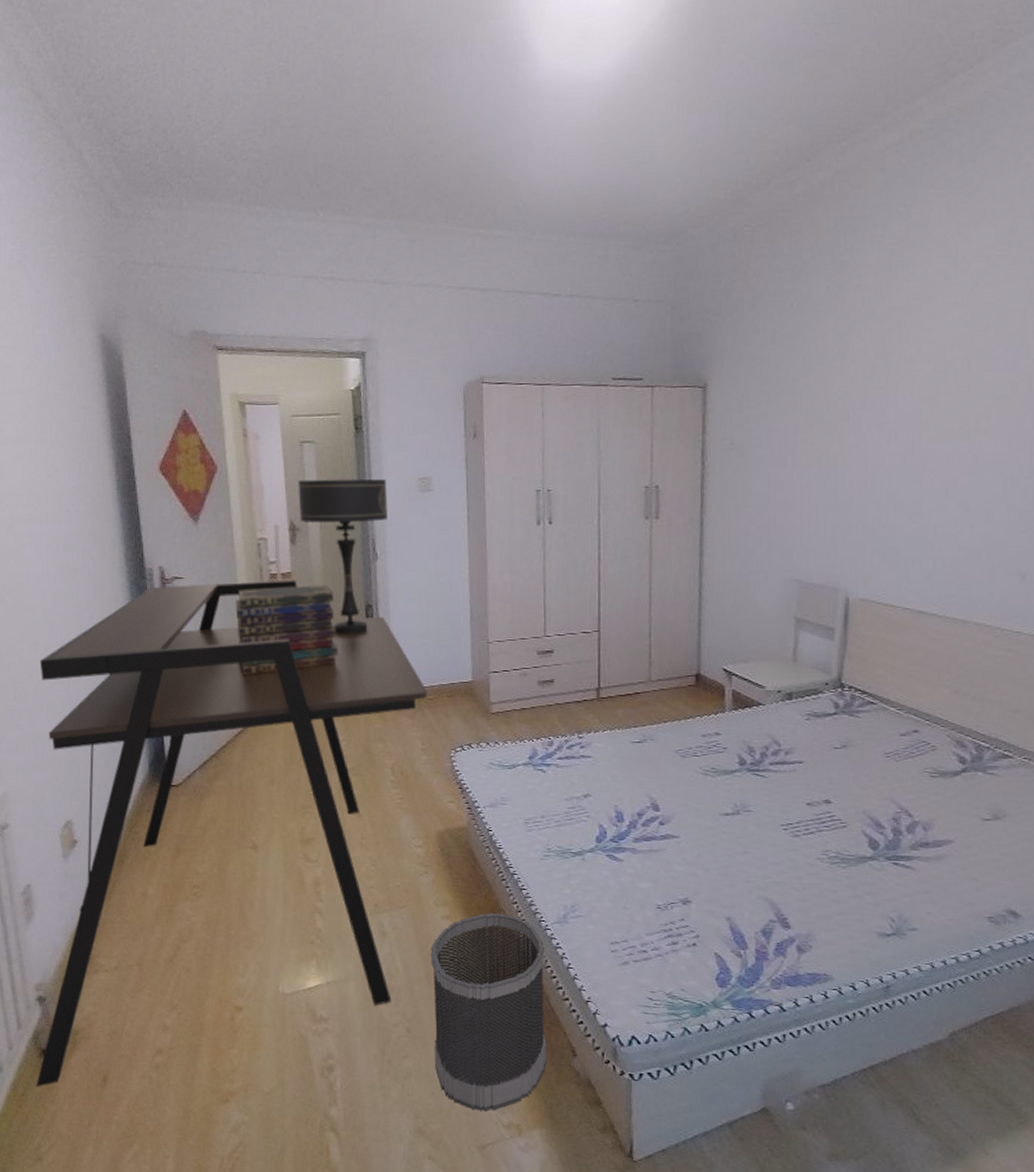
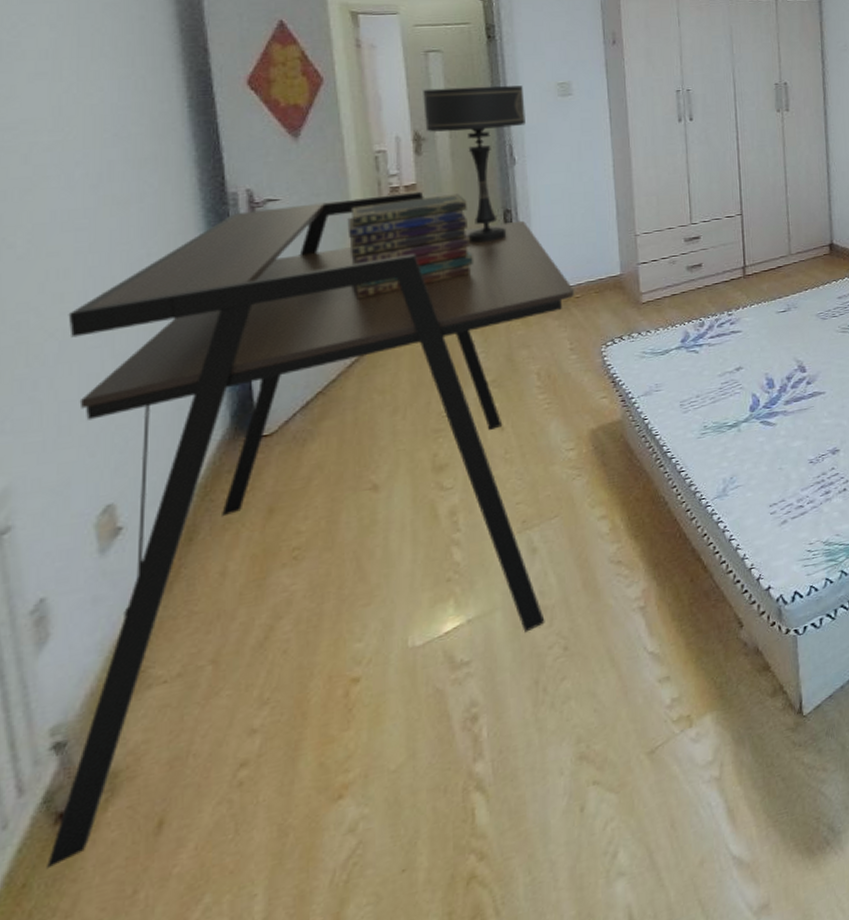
wastebasket: present [431,912,547,1112] -> none [587,500,714,716]

